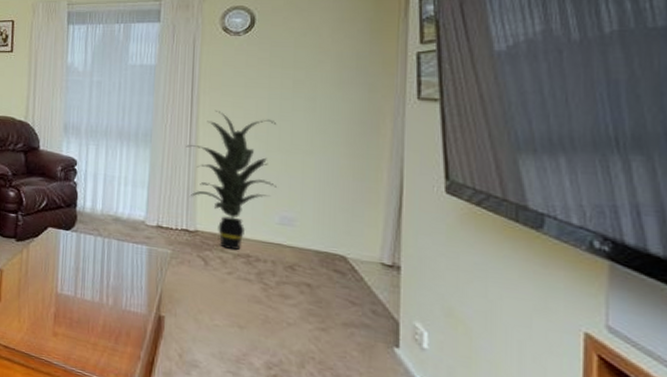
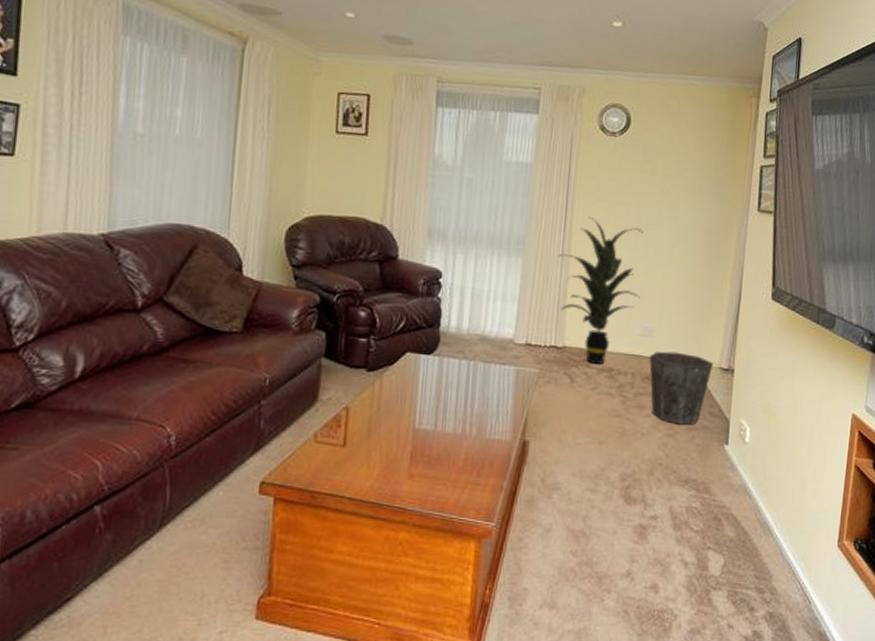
waste bin: none [291,241,371,321] -> present [649,351,713,425]

